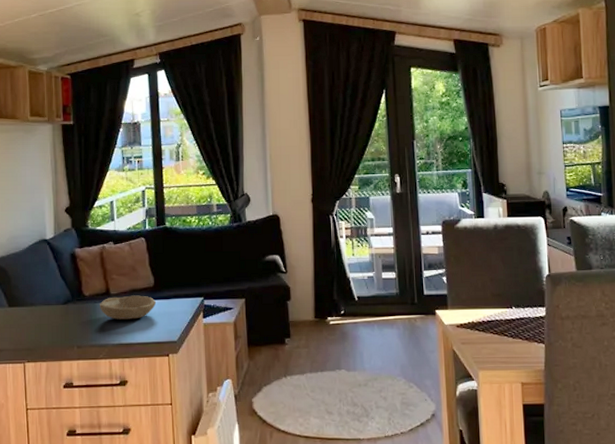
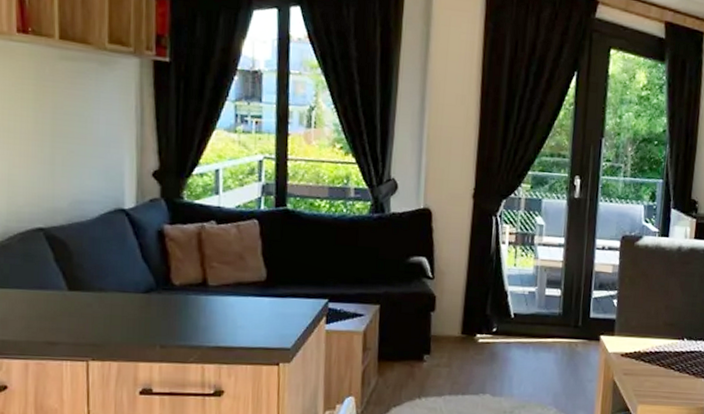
bowl: present [100,295,157,320] -> none [193,289,268,319]

